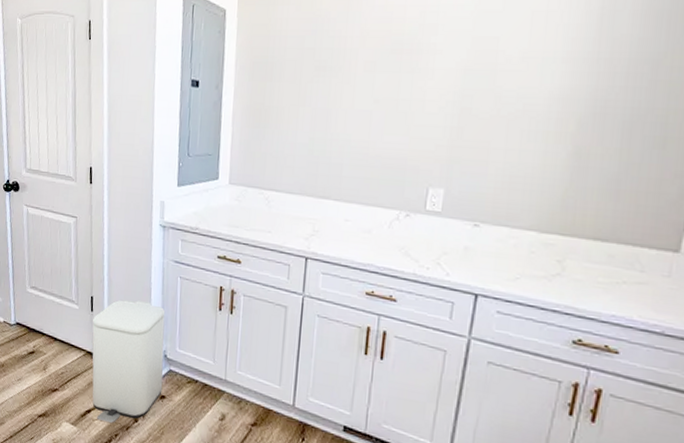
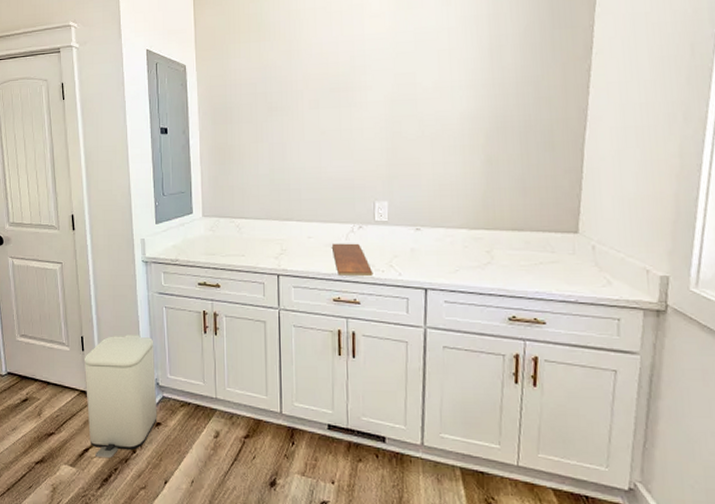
chopping board: none [371,230,416,273] -> present [332,243,373,277]

